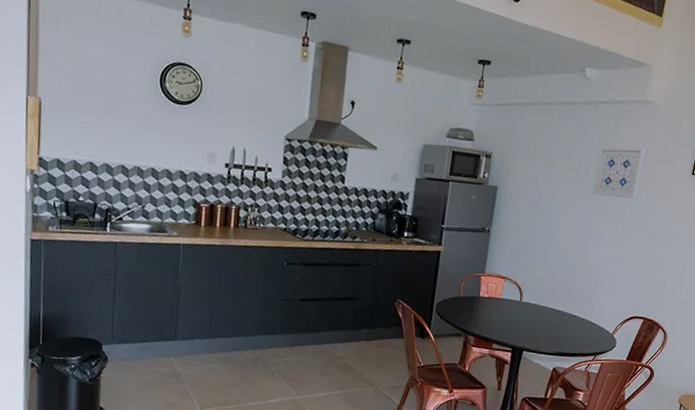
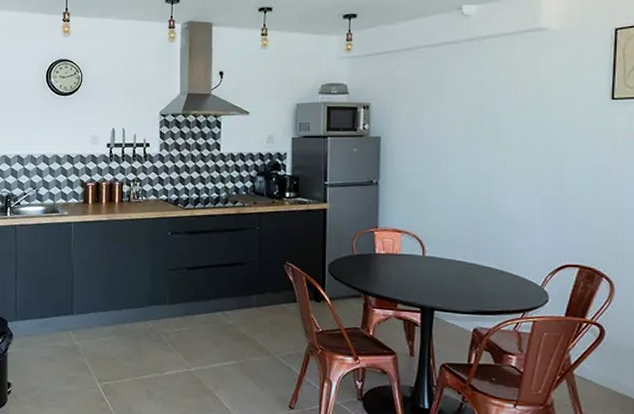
wall art: present [592,146,646,199] -> none [490,78,548,134]

